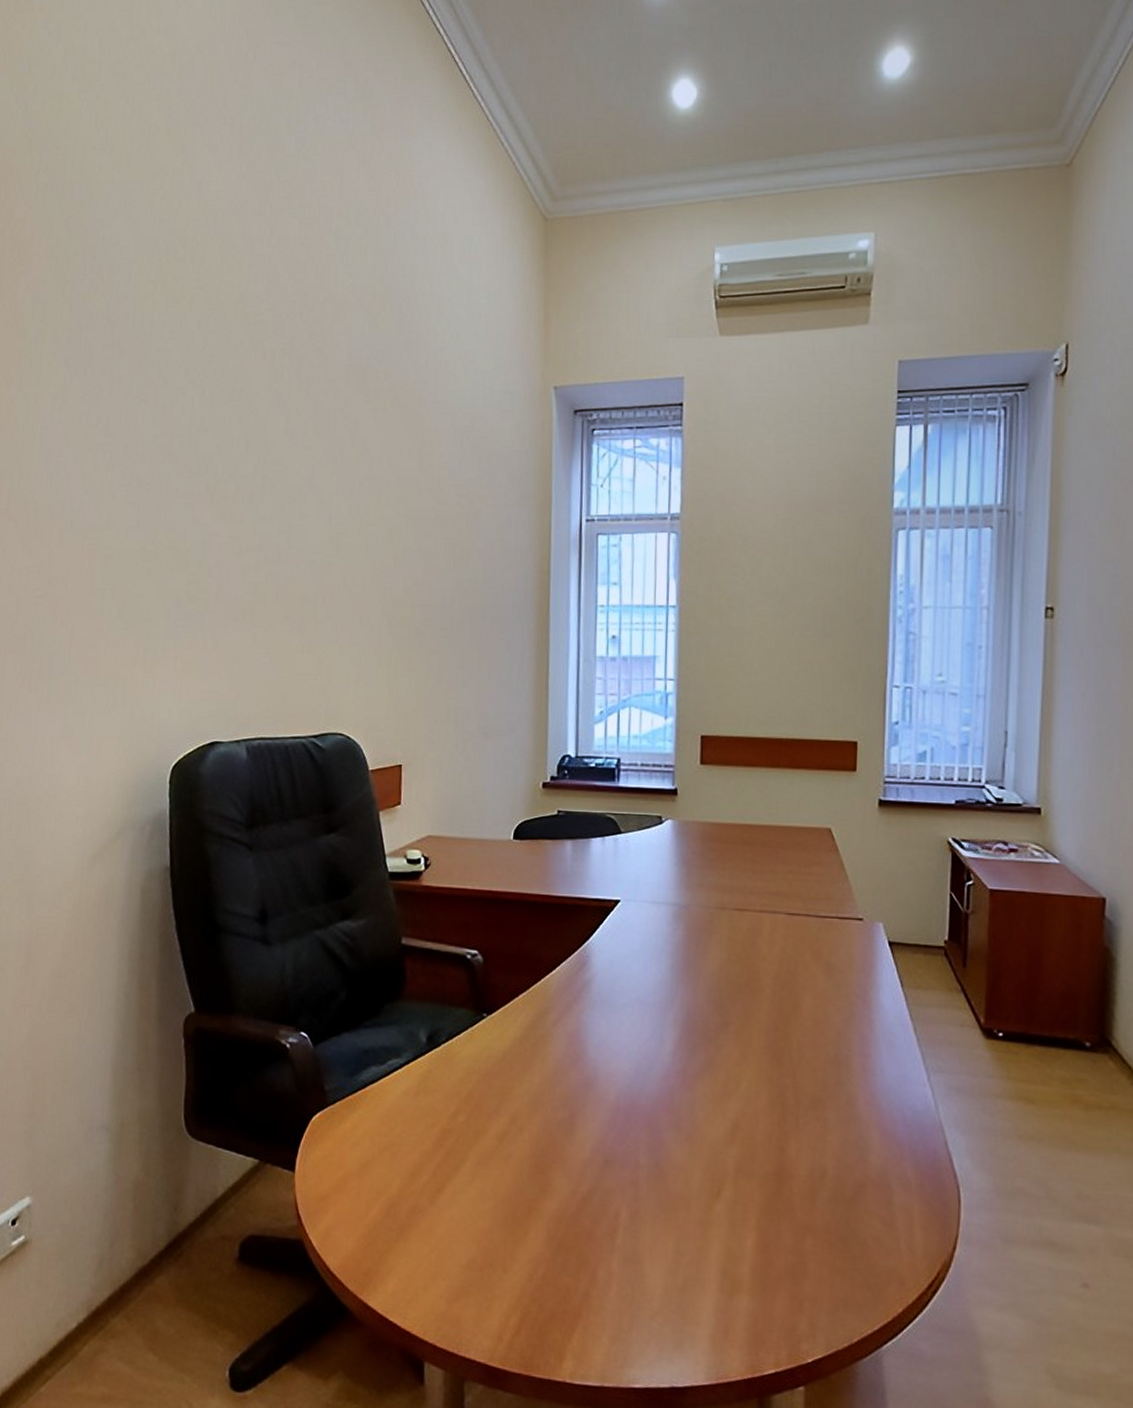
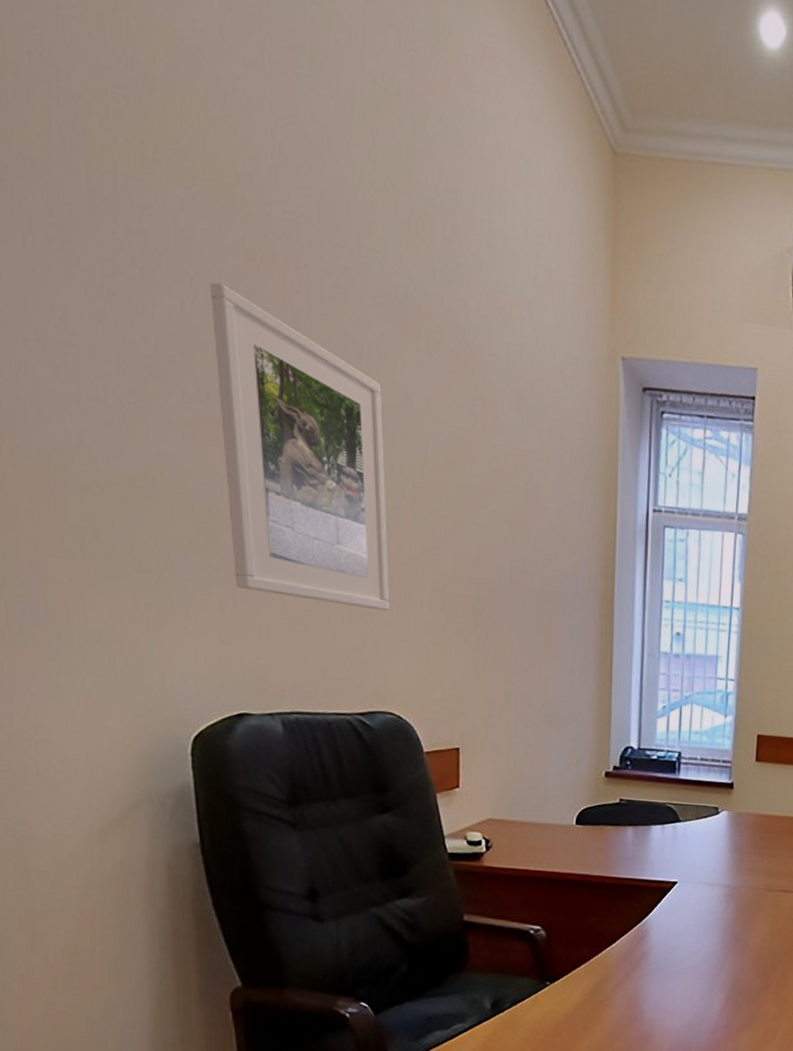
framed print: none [214,379,345,639] -> present [209,282,390,612]

